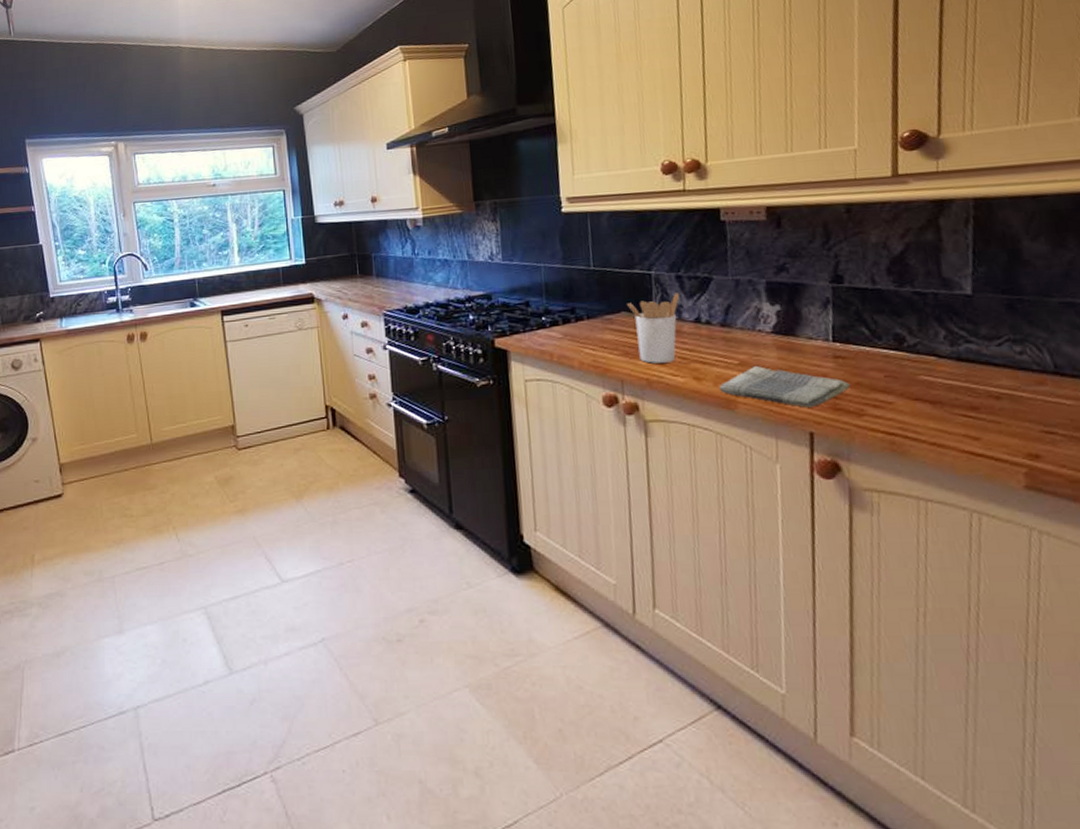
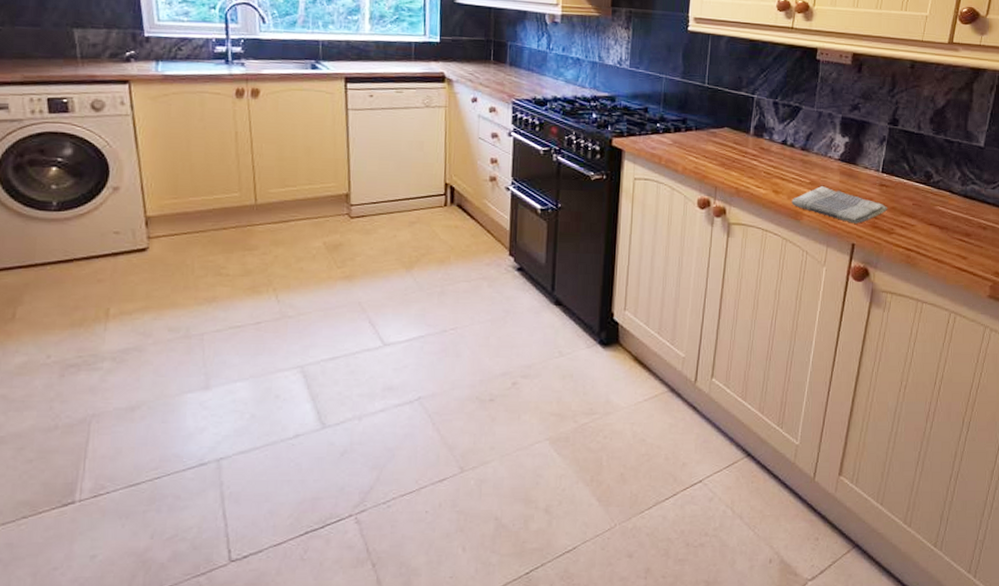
utensil holder: present [627,292,680,364] -> none [730,116,774,176]

